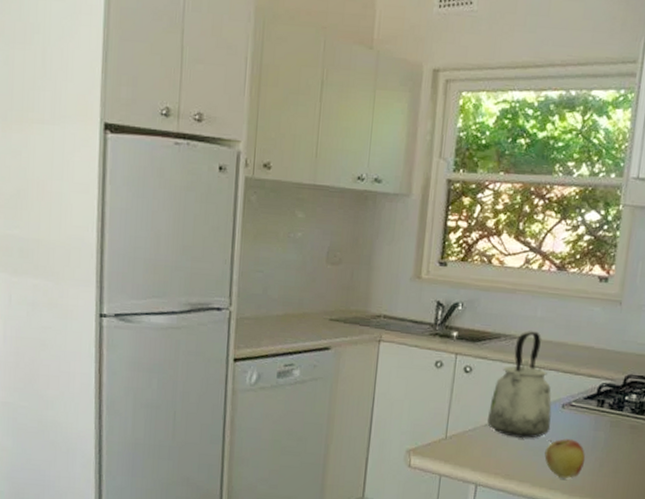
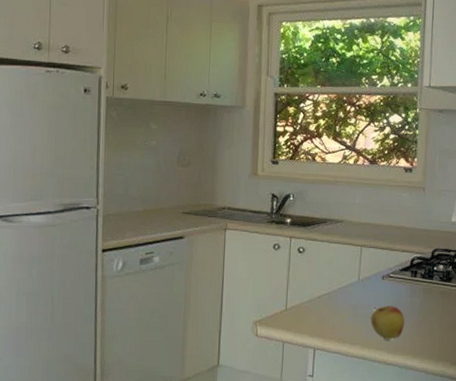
kettle: present [487,331,552,439] -> none [320,215,374,307]

